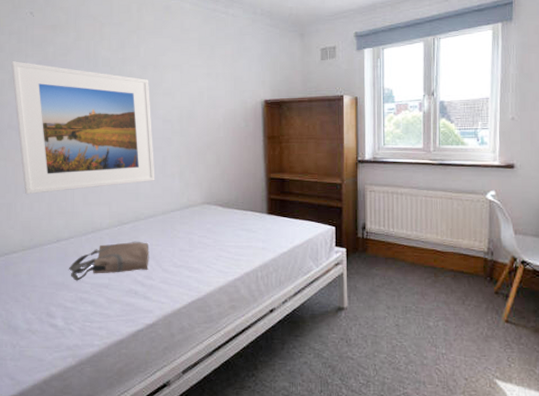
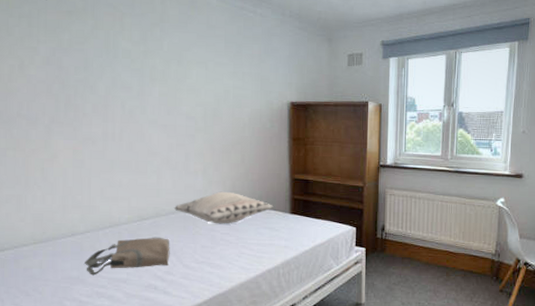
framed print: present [11,61,155,195] -> none [21,46,178,187]
decorative pillow: none [152,193,250,227] -> present [173,191,274,224]

